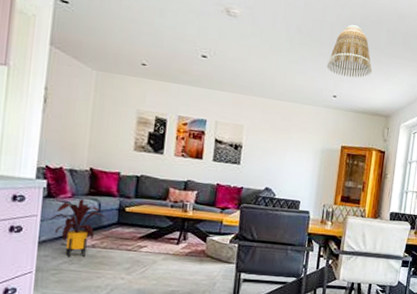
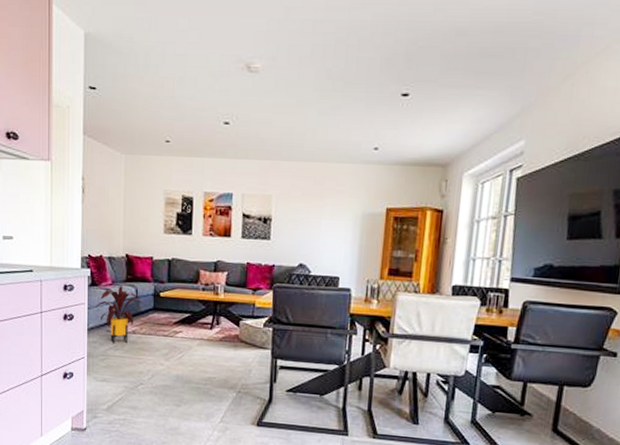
lamp shade: present [326,24,373,78] -> none [364,56,423,123]

